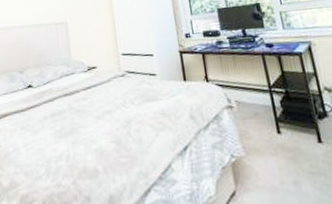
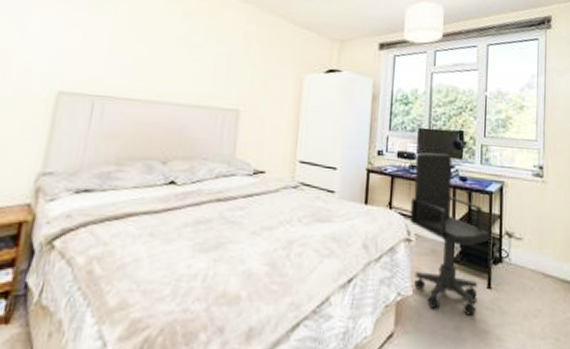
office chair: none [220,25,312,170] -> present [409,152,489,316]

